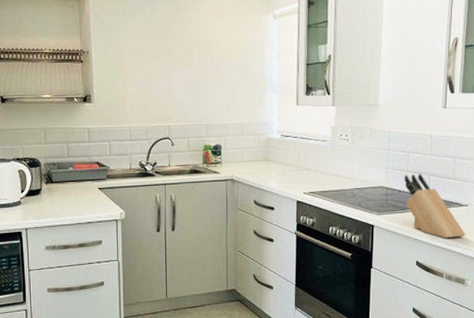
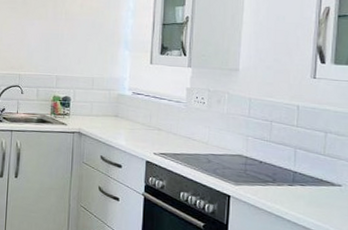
knife block: present [404,173,466,239] -> none [266,145,339,220]

